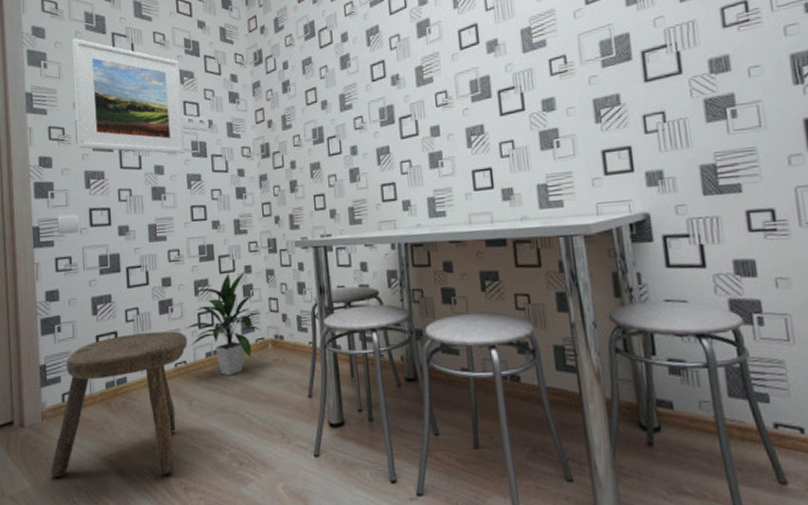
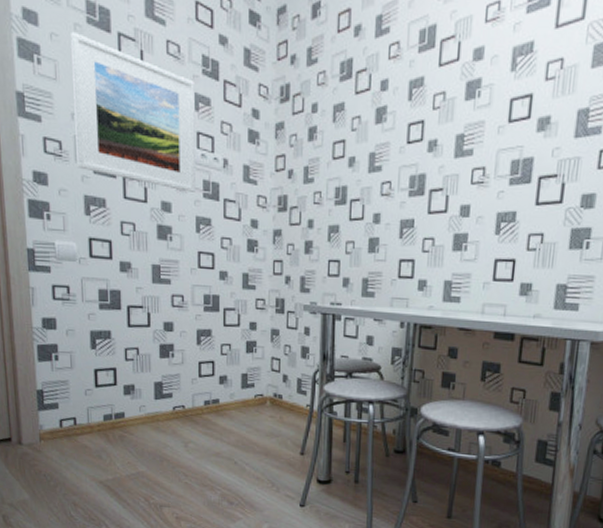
stool: present [51,331,187,478] -> none [49,372,186,504]
indoor plant: present [185,272,262,376] -> none [185,327,263,425]

